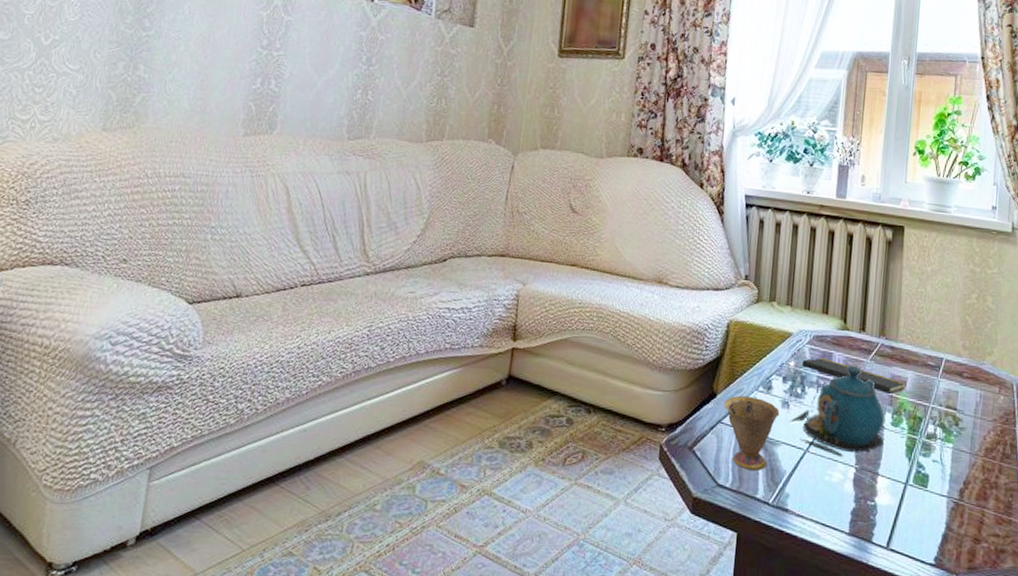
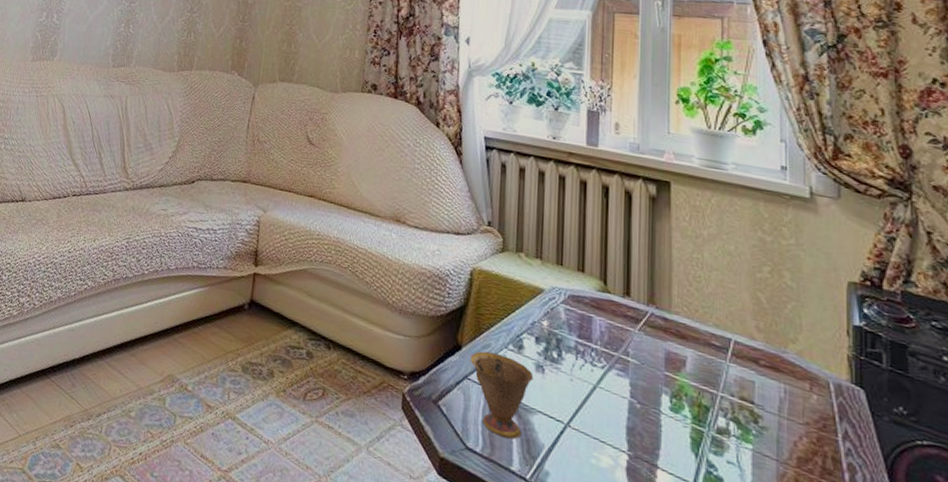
teapot: present [789,365,885,458] -> none [545,333,662,440]
notepad: present [802,357,905,404] -> none [557,320,684,386]

